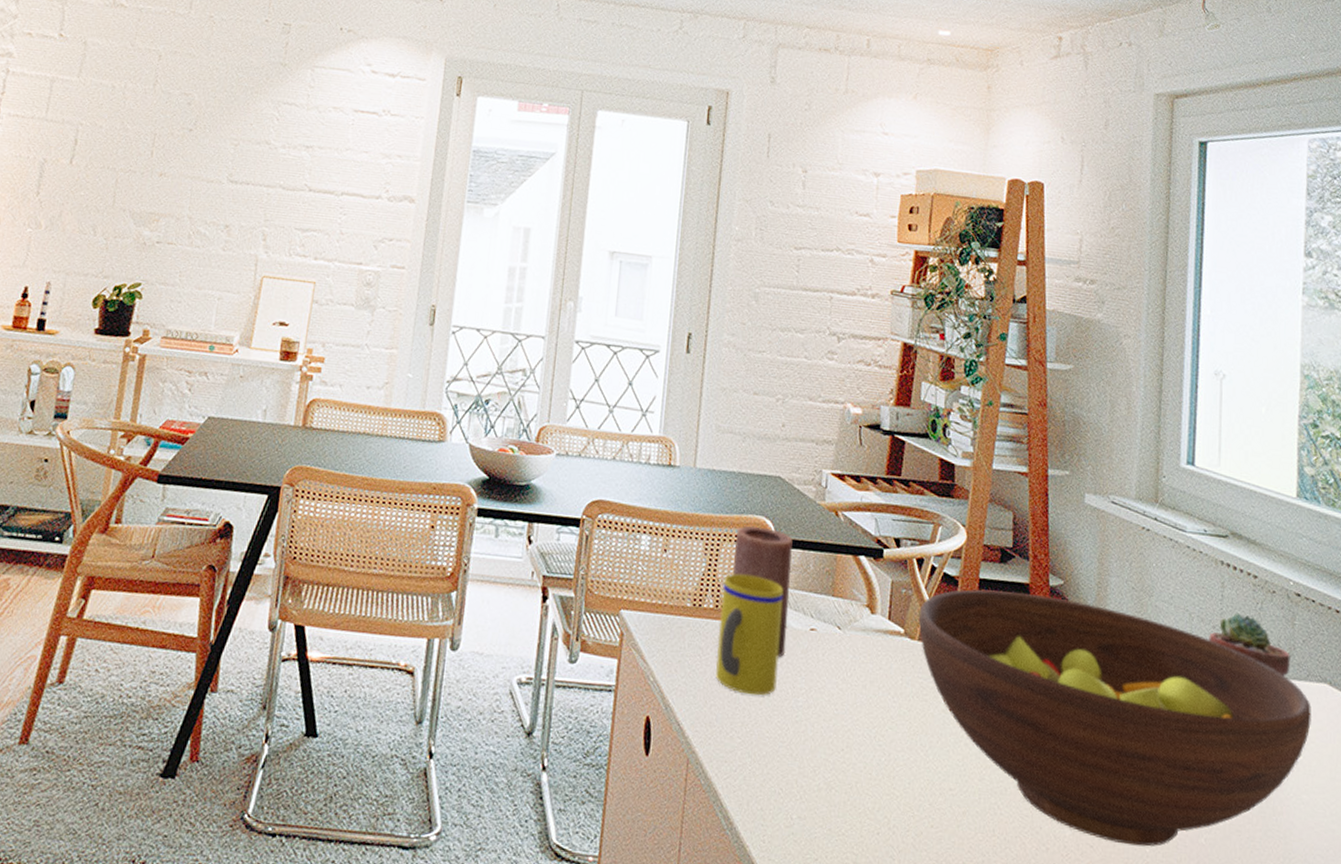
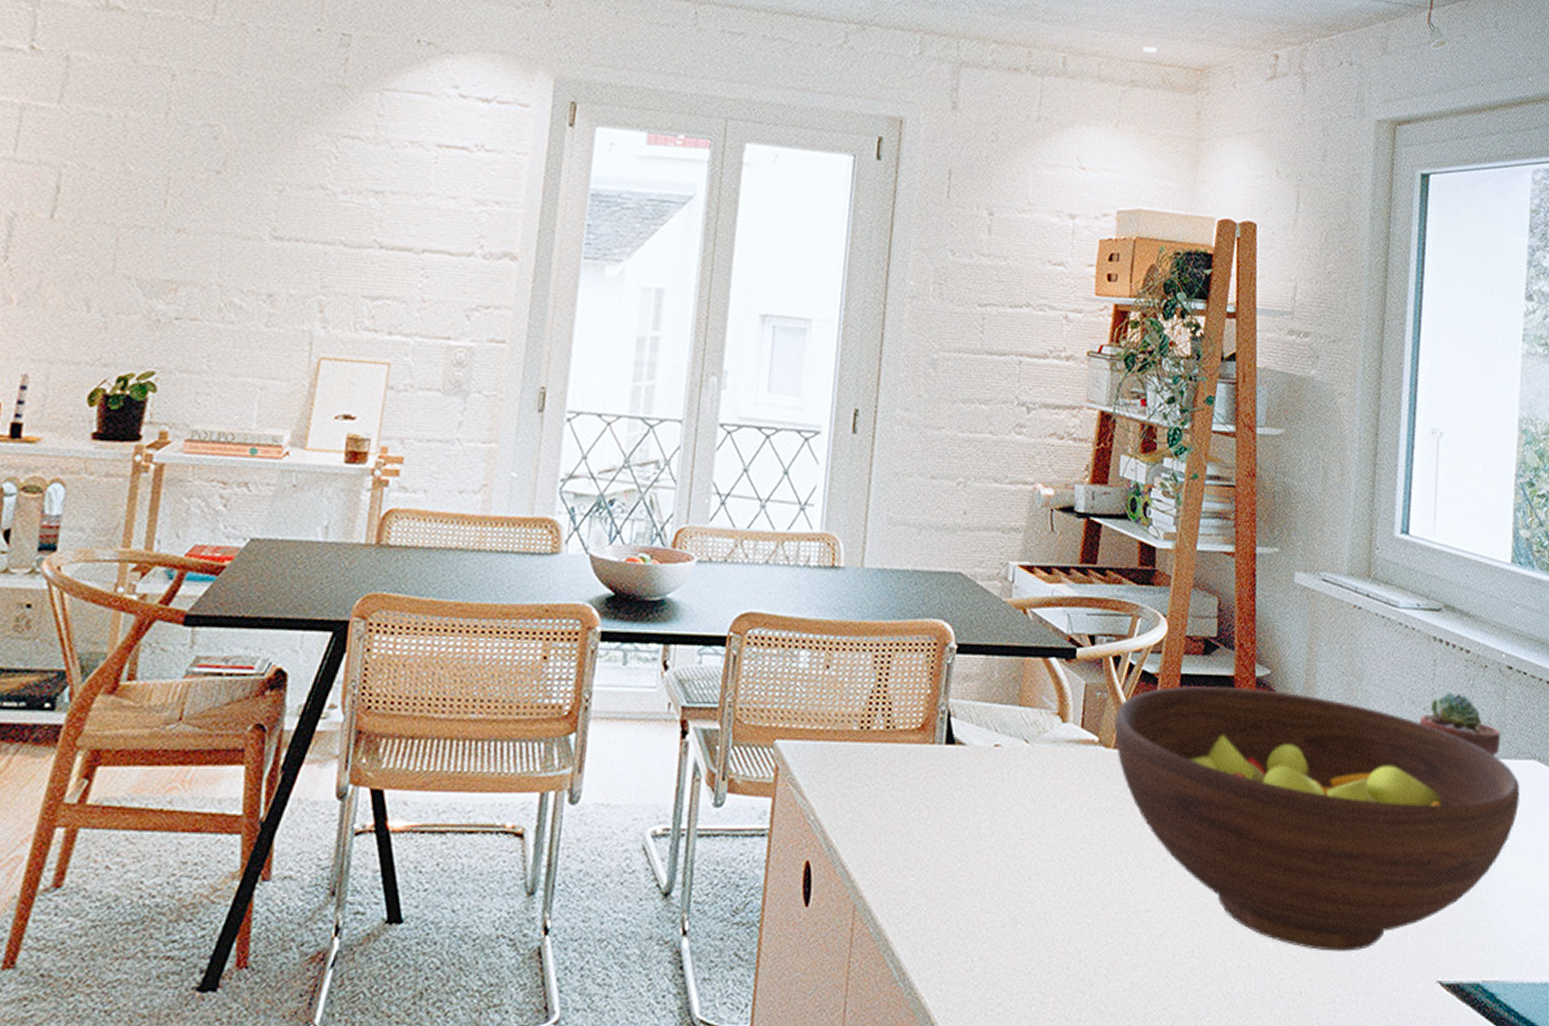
mug: present [715,573,784,696] -> none [886,688,964,826]
candle: present [733,525,793,658] -> none [907,631,975,781]

